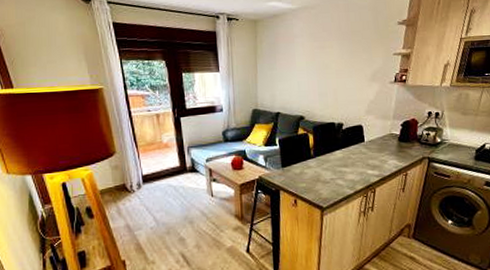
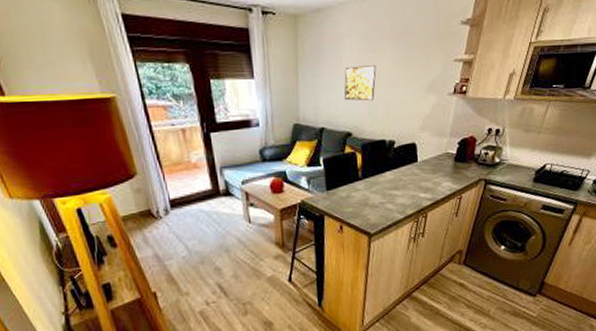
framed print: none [297,59,325,90] -> present [344,65,377,101]

